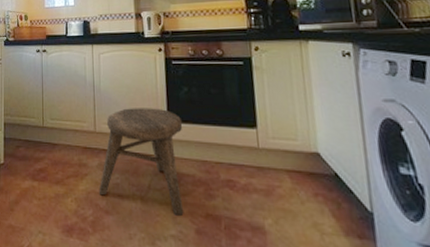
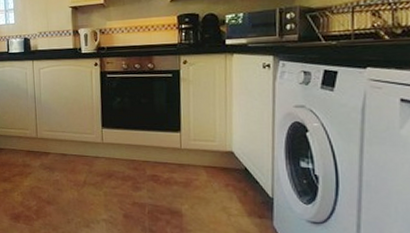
stool: present [98,108,184,217] -> none [41,116,115,205]

